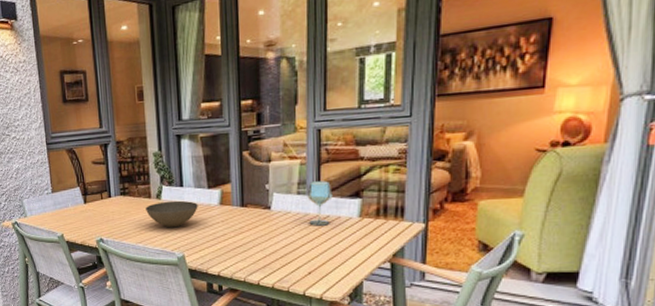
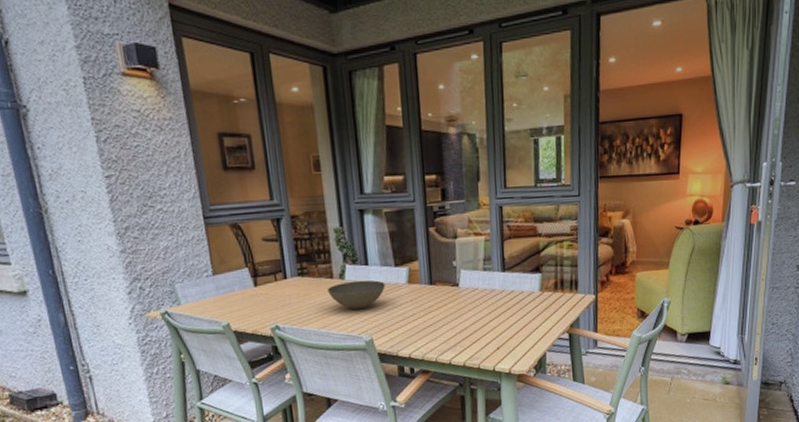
wine glass: present [307,181,333,226] -> none [492,257,516,302]

